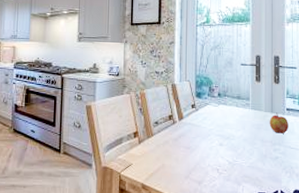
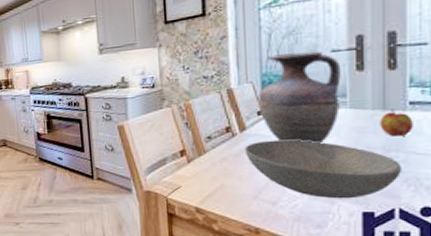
bowl: none [181,129,282,181] -> present [244,139,401,199]
vase: none [193,62,247,135] -> present [258,51,341,144]

